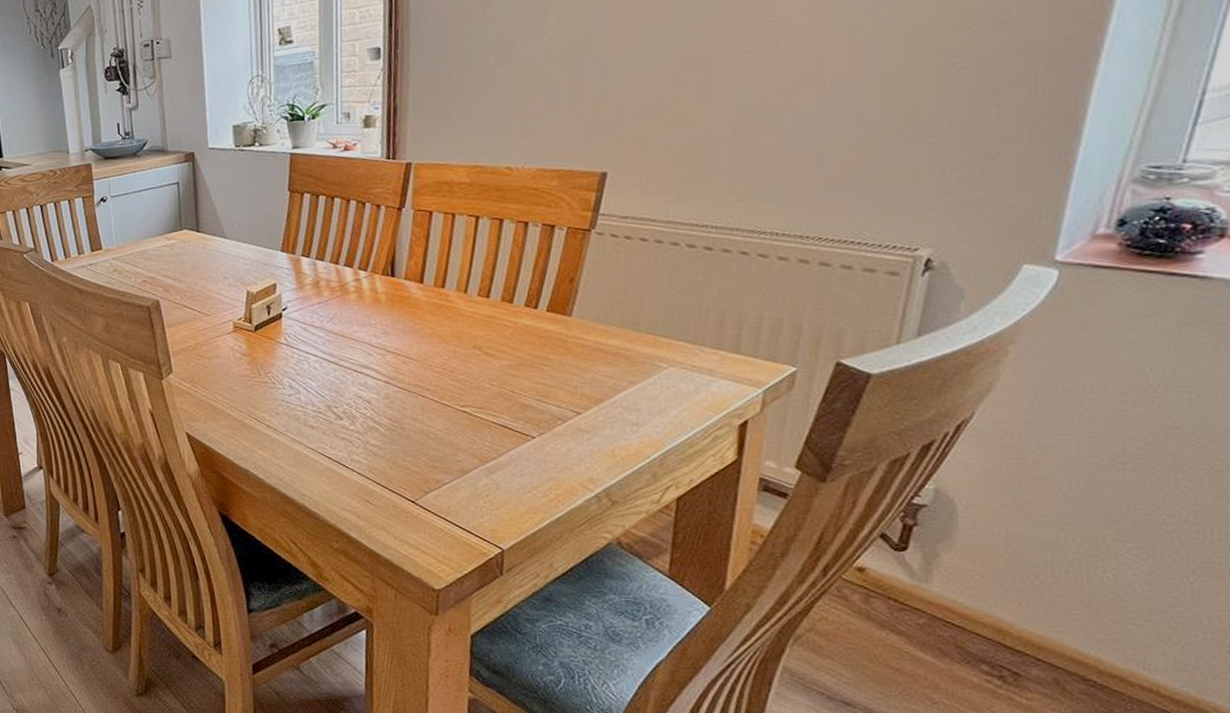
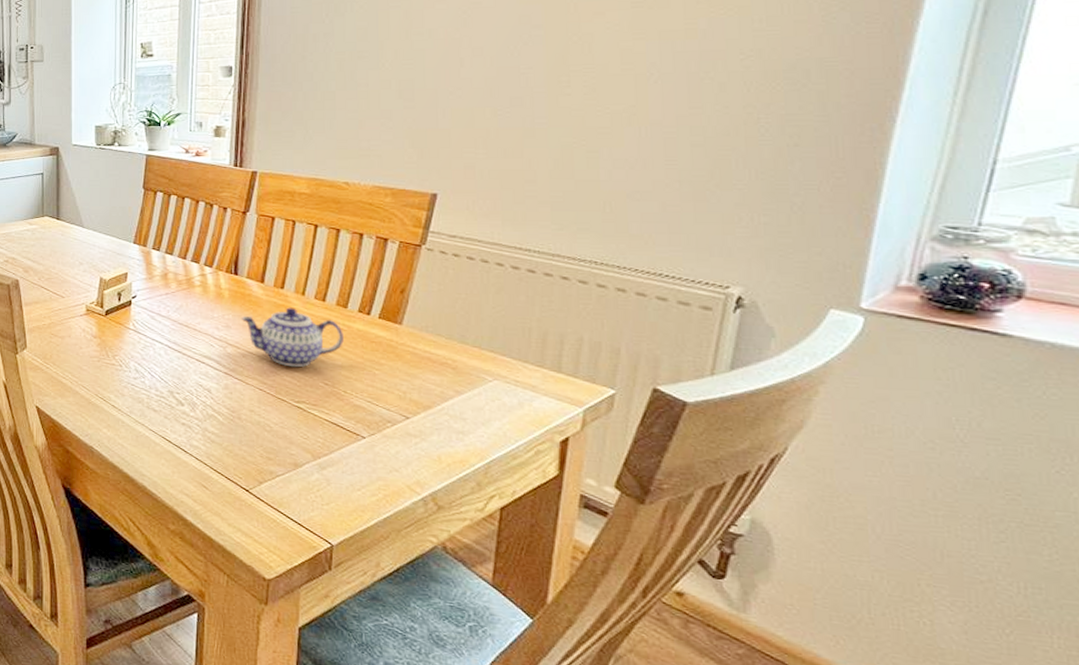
teapot: none [400,307,510,370] -> present [241,307,344,368]

